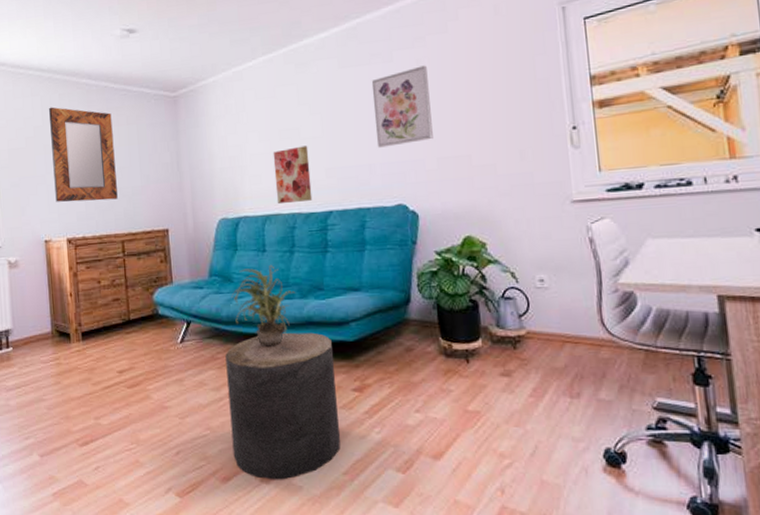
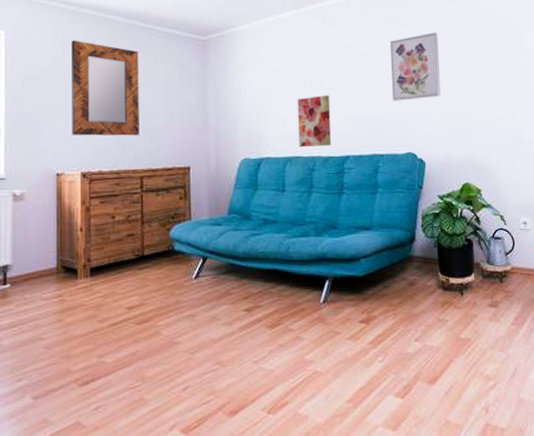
stool: present [225,332,341,480] -> none [240,268,347,411]
potted plant: present [231,264,295,345] -> none [249,203,311,281]

